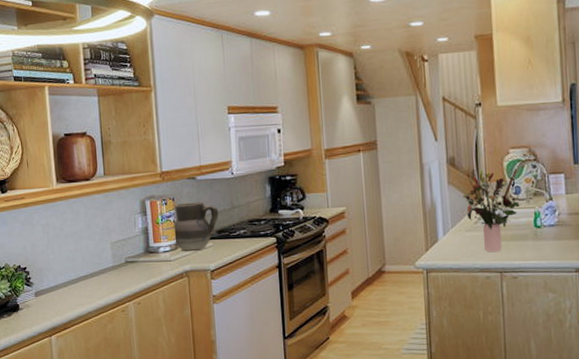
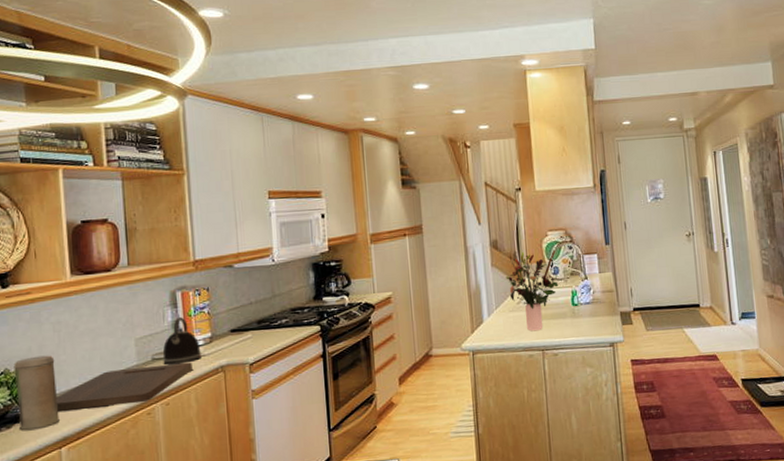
canister: none [12,253,50,319] -> present [13,355,60,431]
cutting board: none [46,266,160,304] -> present [55,362,192,411]
kettle: none [134,224,169,268] -> present [162,317,202,365]
ceramic jug: present [173,202,219,251] -> none [207,291,259,344]

